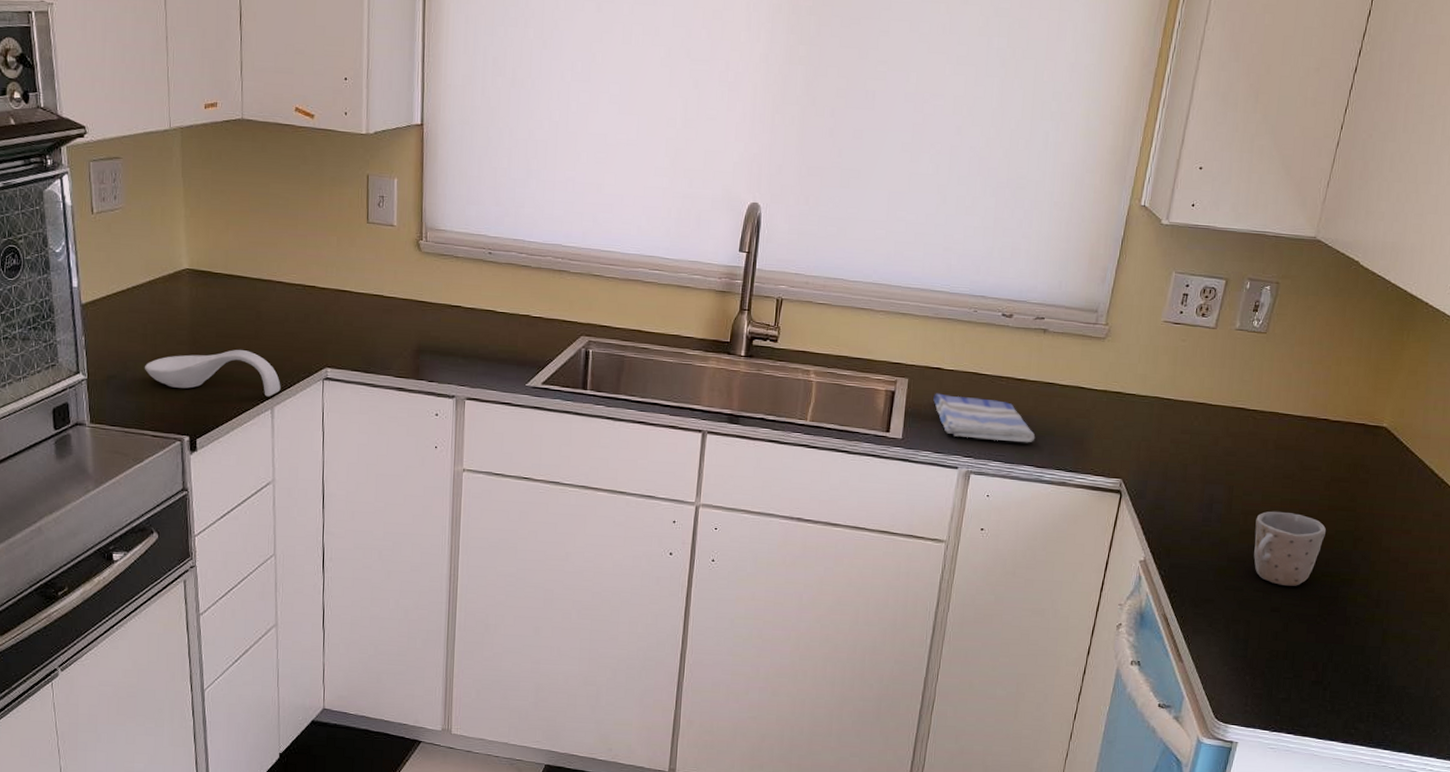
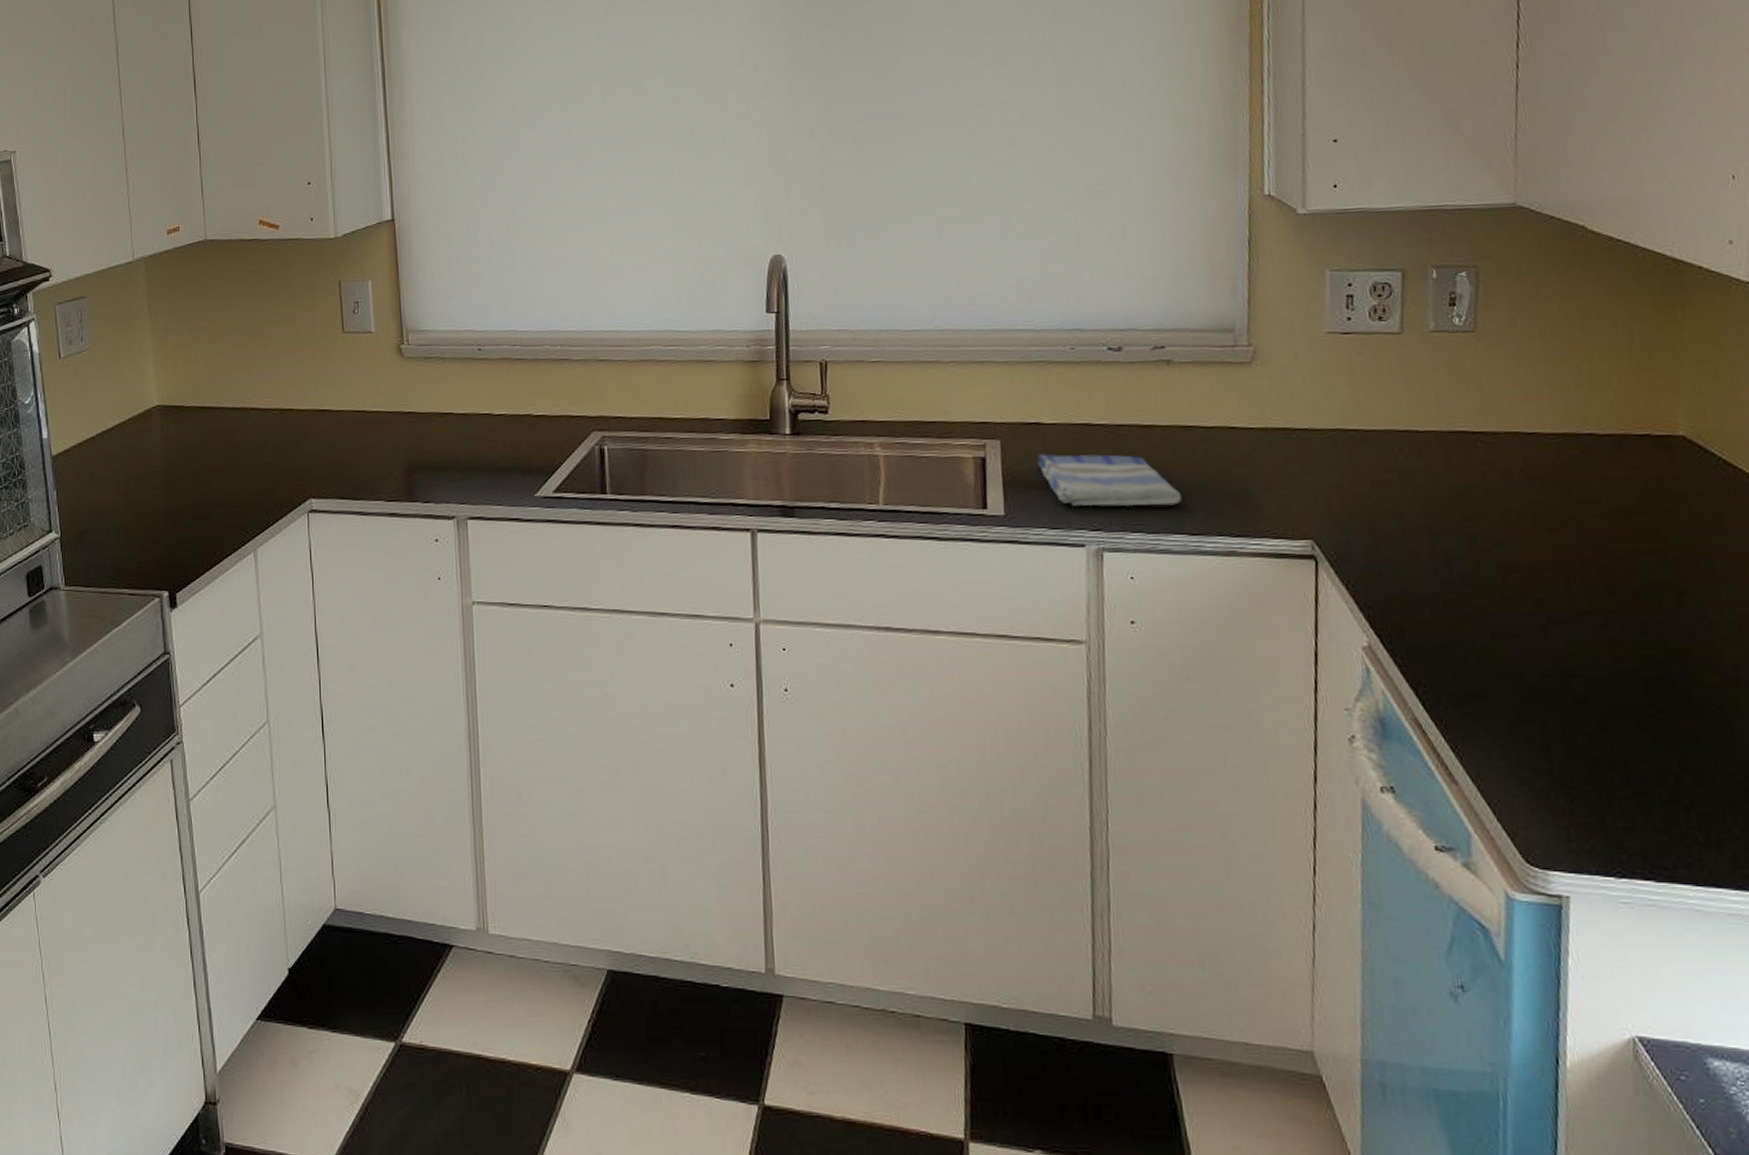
spoon rest: present [144,350,281,397] -> none [118,488,263,538]
mug: present [1254,511,1326,586] -> none [1520,563,1631,666]

